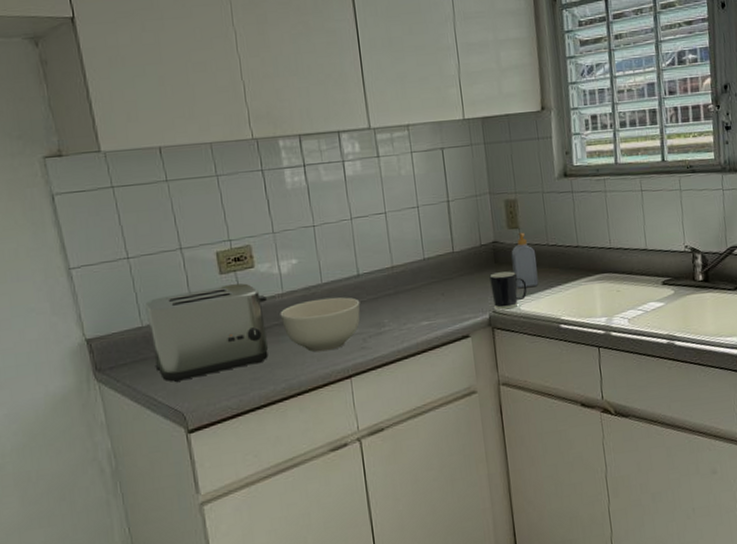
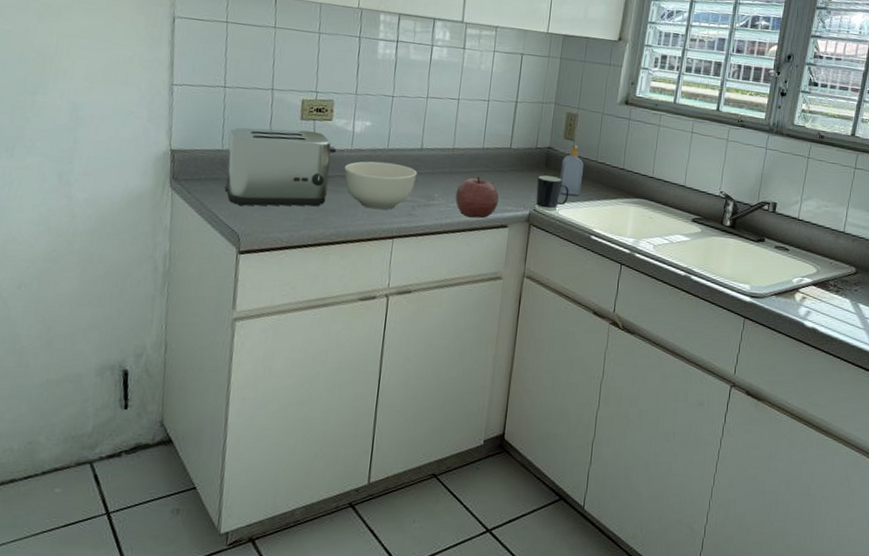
fruit: none [406,289,455,337] -> present [455,175,499,219]

